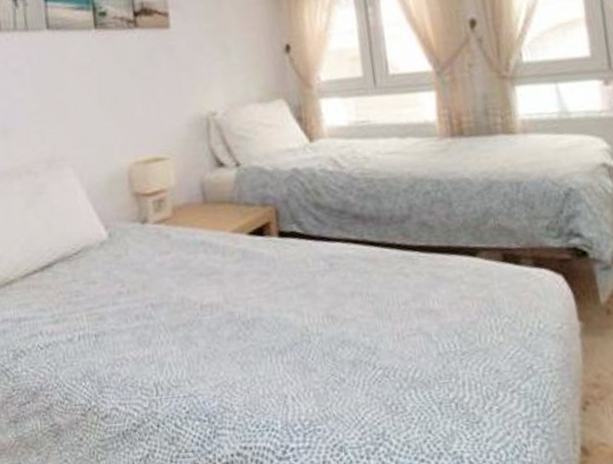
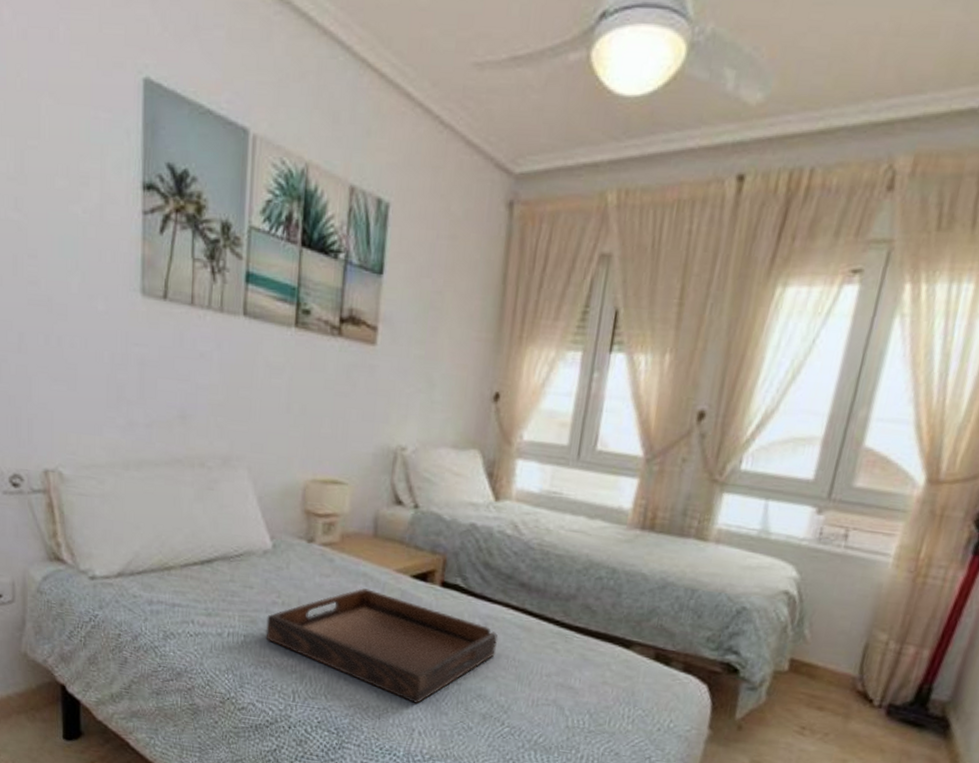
serving tray: none [115,256,348,367] -> present [266,588,498,704]

